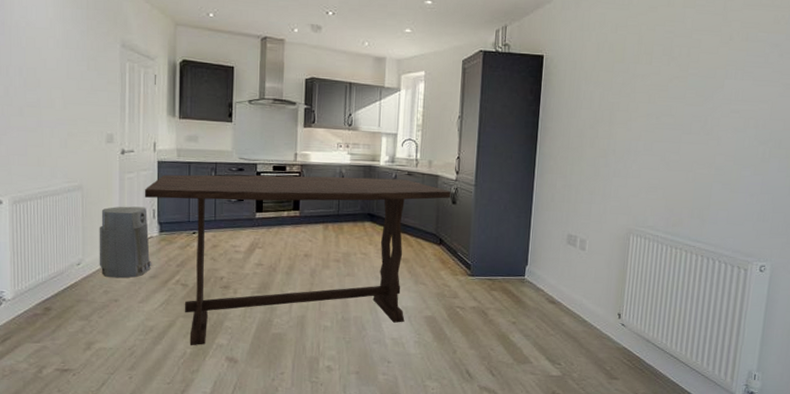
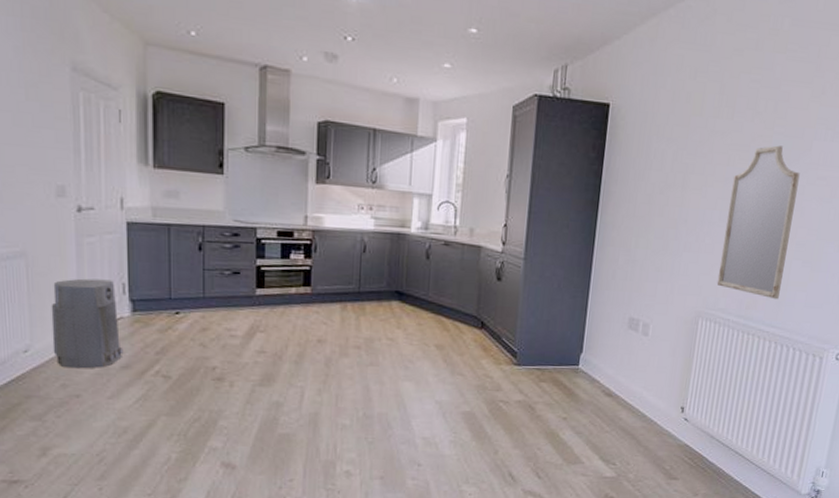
dining table: present [144,174,451,346] -> none [110,239,496,450]
home mirror: none [644,85,715,218] -> present [717,145,800,300]

